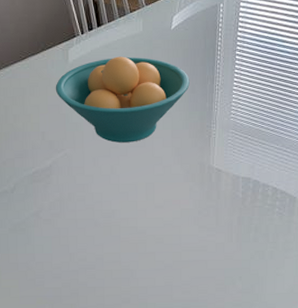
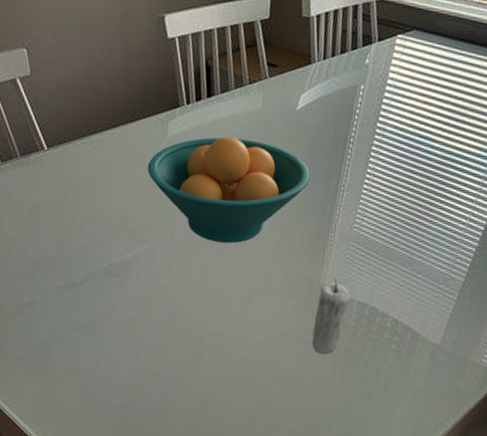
candle: none [209,160,236,223] -> present [311,277,351,354]

